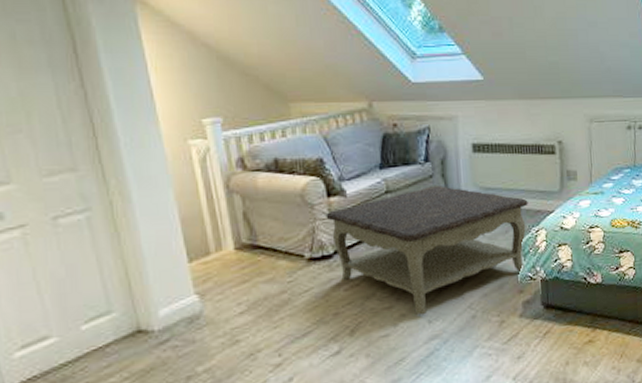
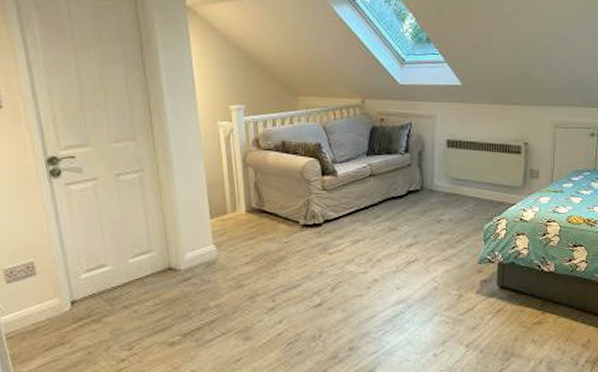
coffee table: present [325,186,528,316] -> none [319,174,493,282]

